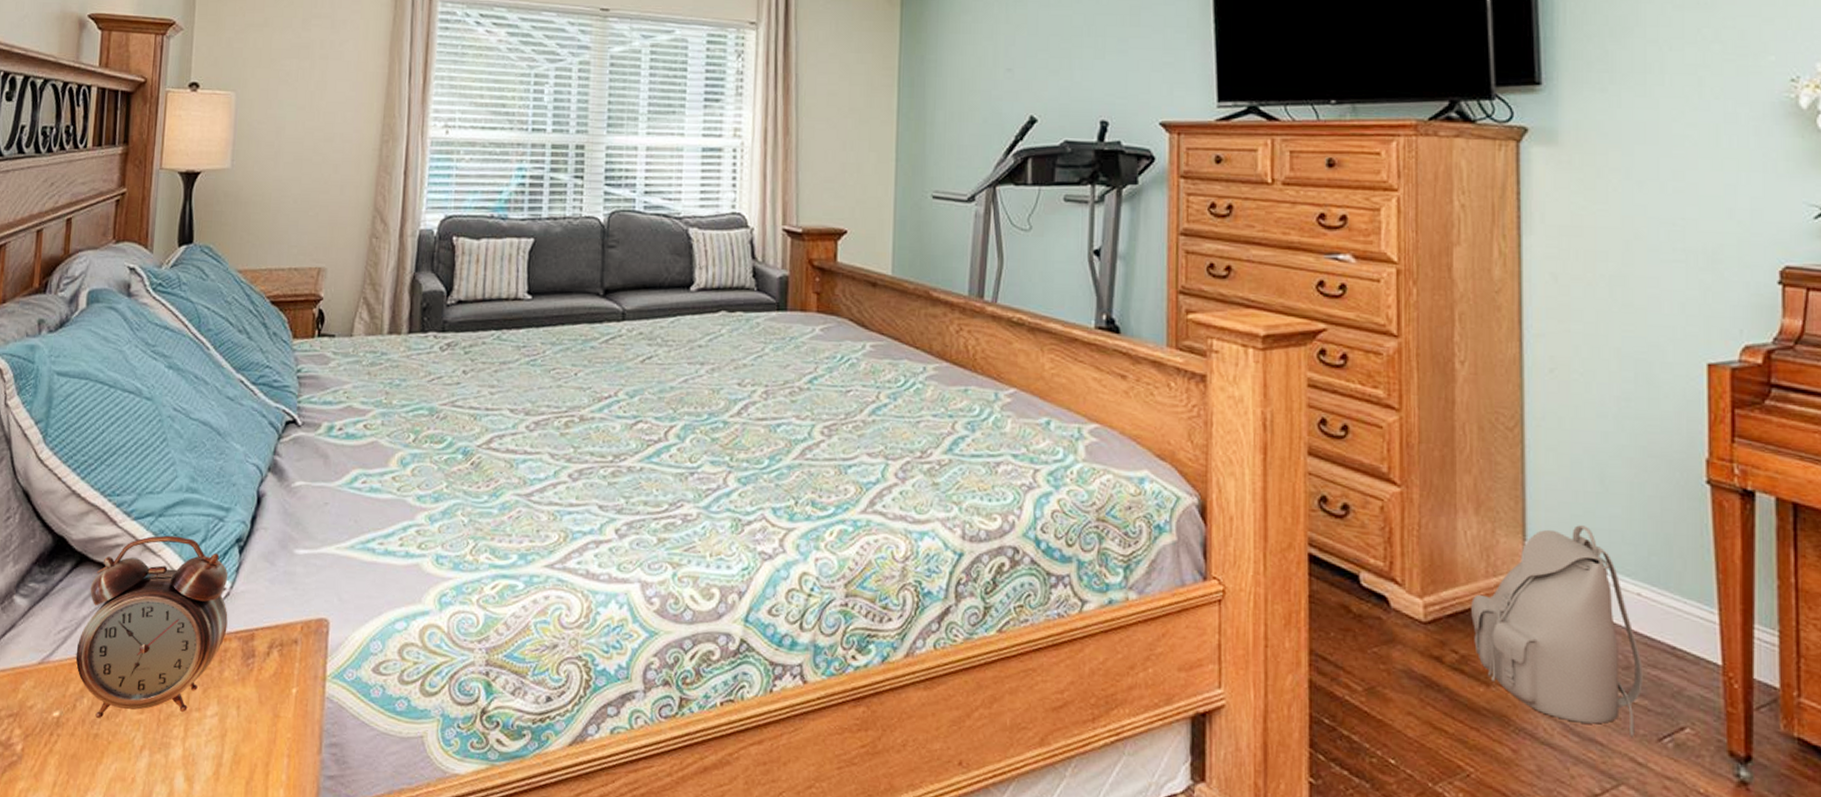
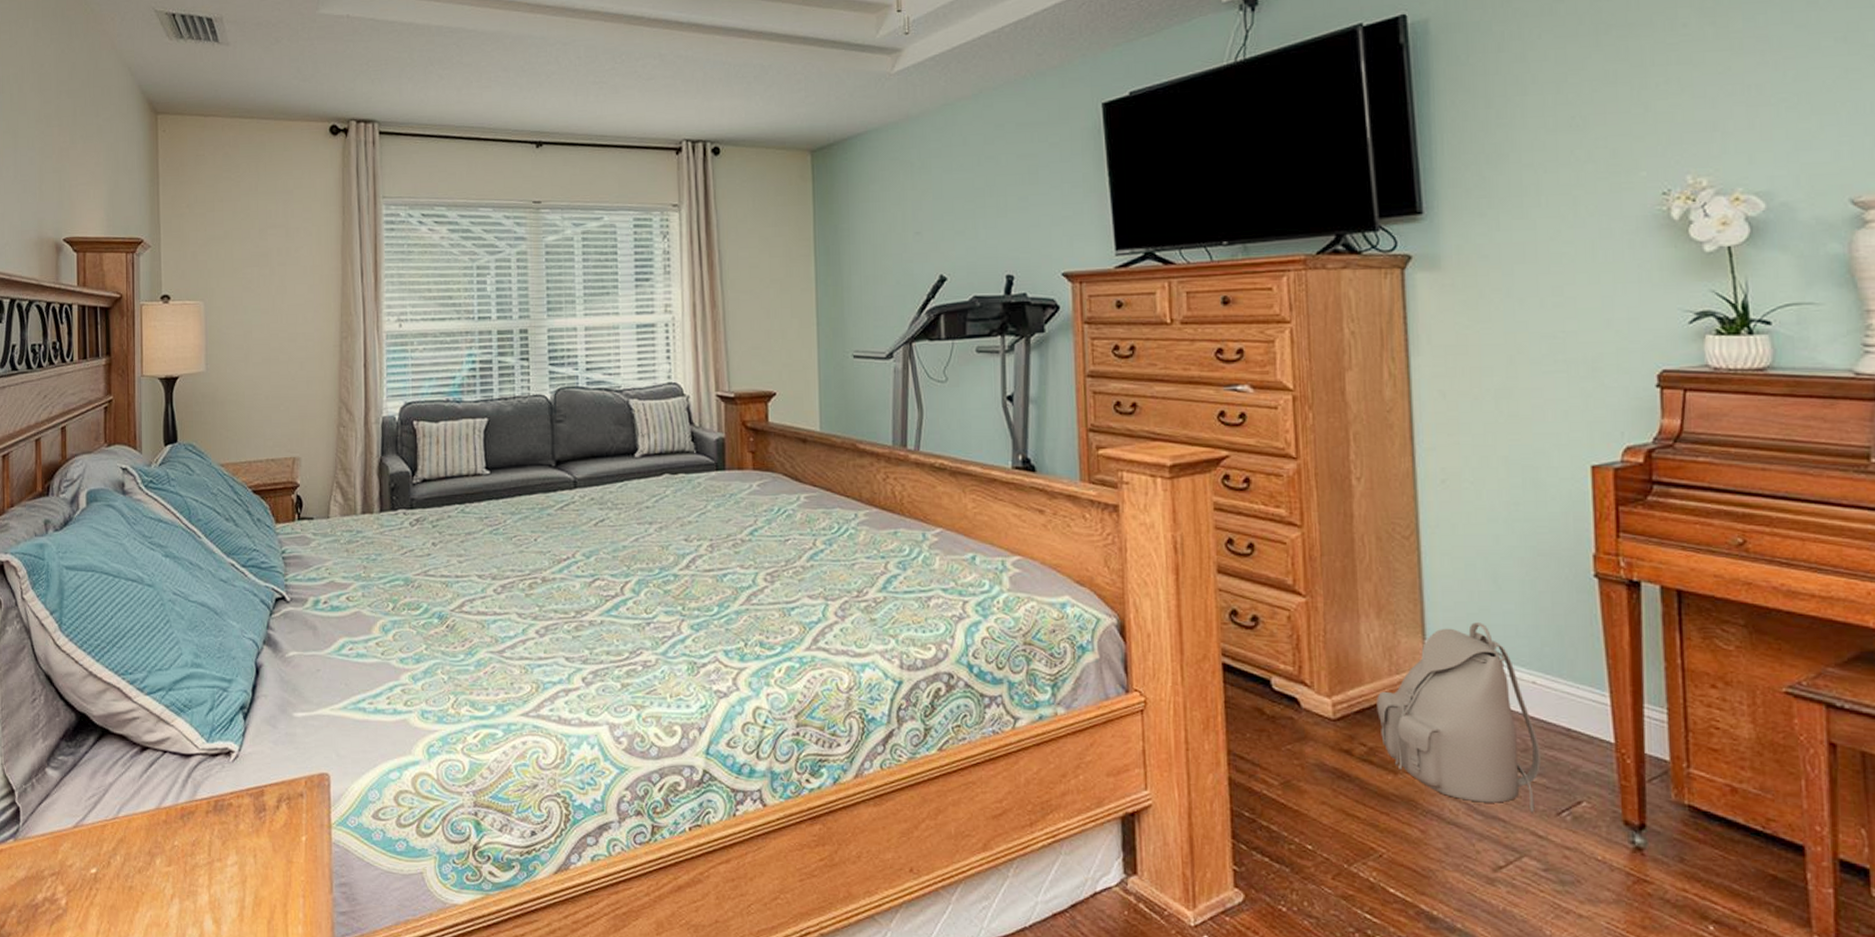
alarm clock: present [75,535,228,719] -> none [106,707,239,873]

